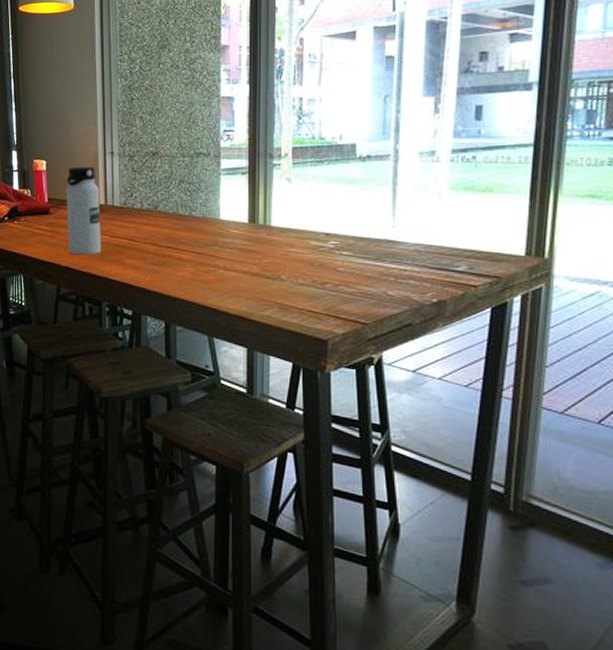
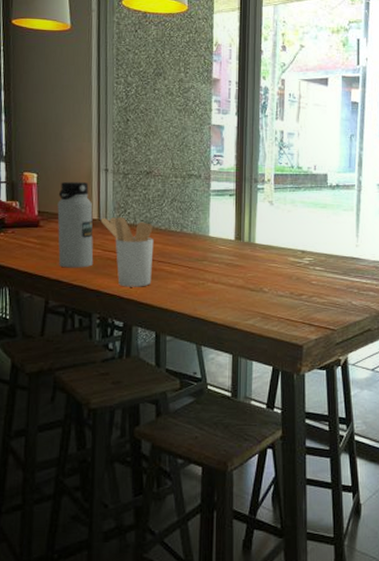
utensil holder: none [107,201,162,275] -> present [100,216,154,287]

